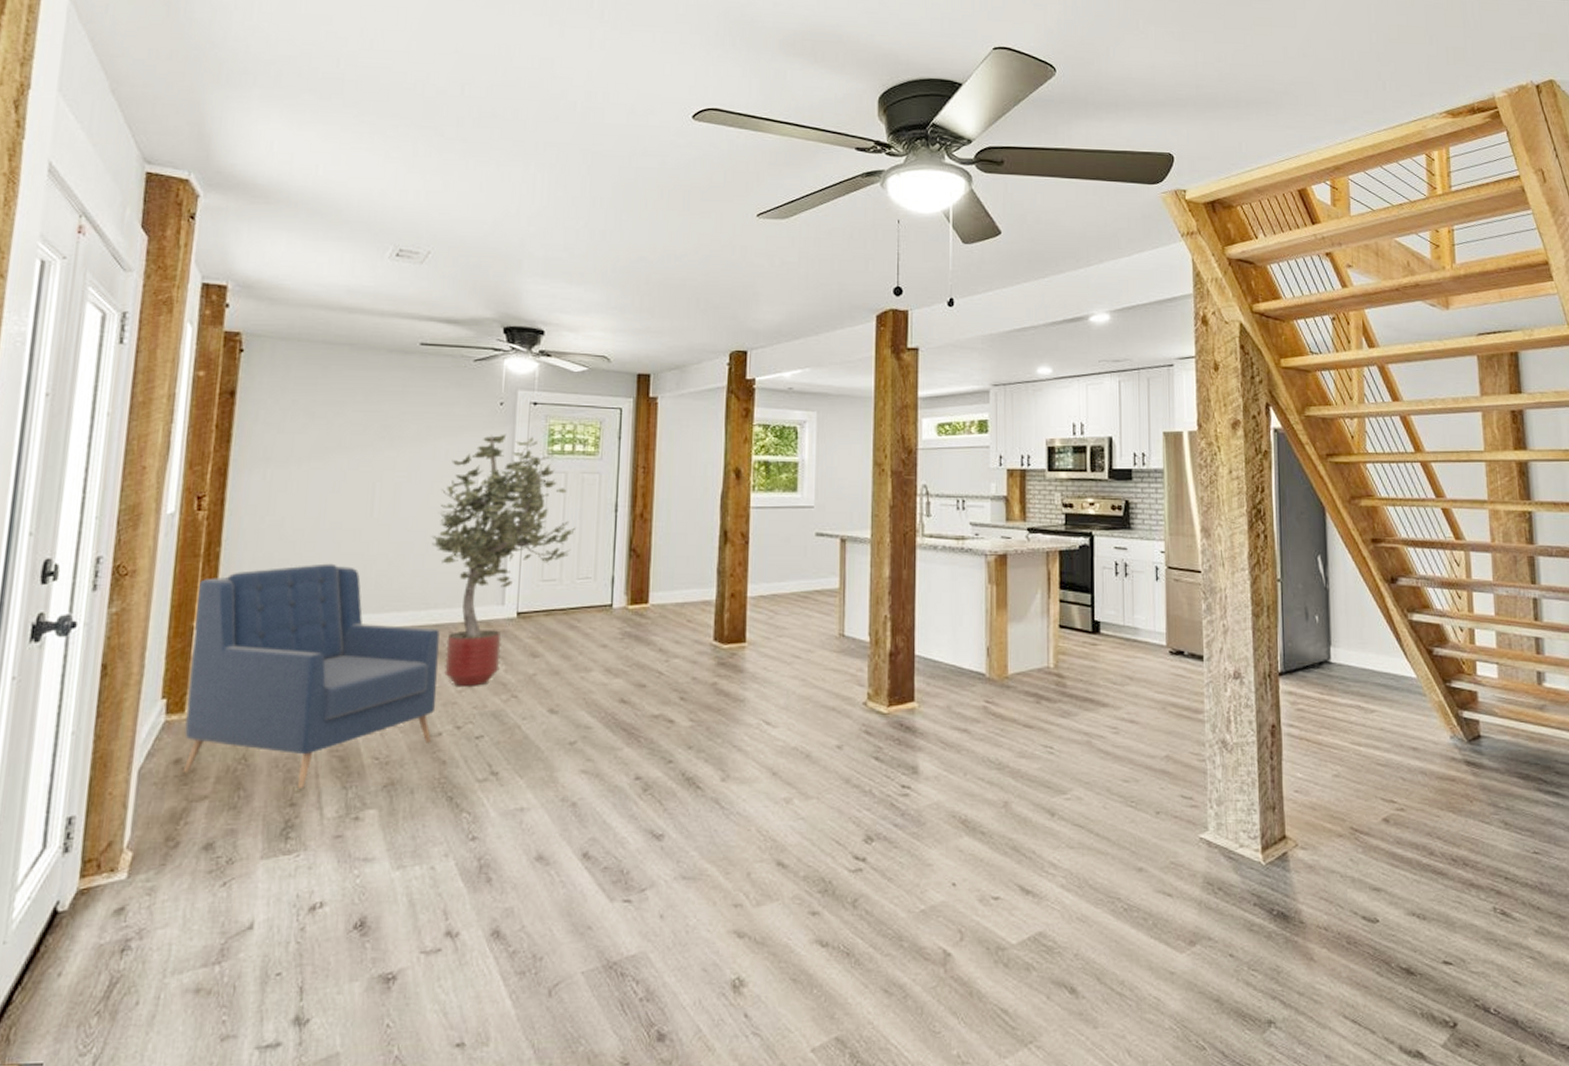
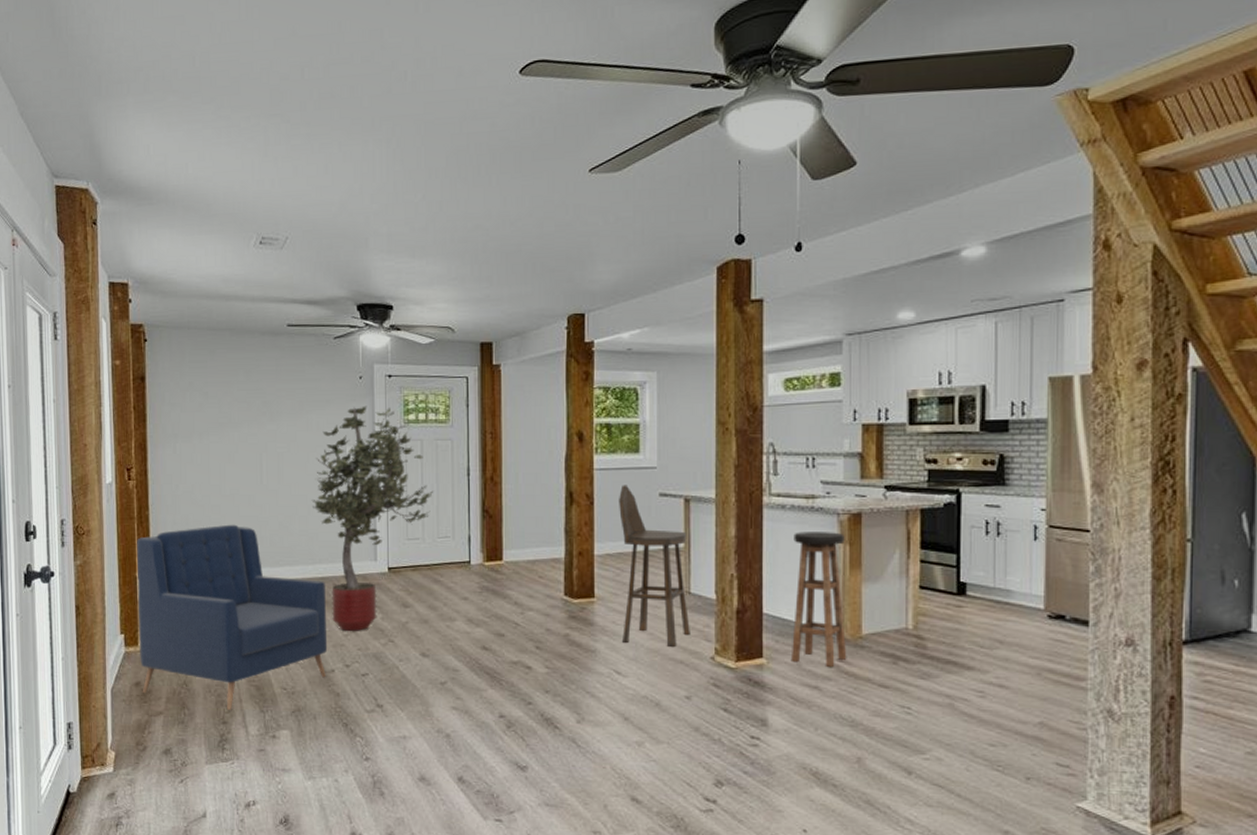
bar stool: none [773,524,843,693] -> present [619,485,690,647]
bar stool: none [942,572,994,710] -> present [792,532,847,668]

